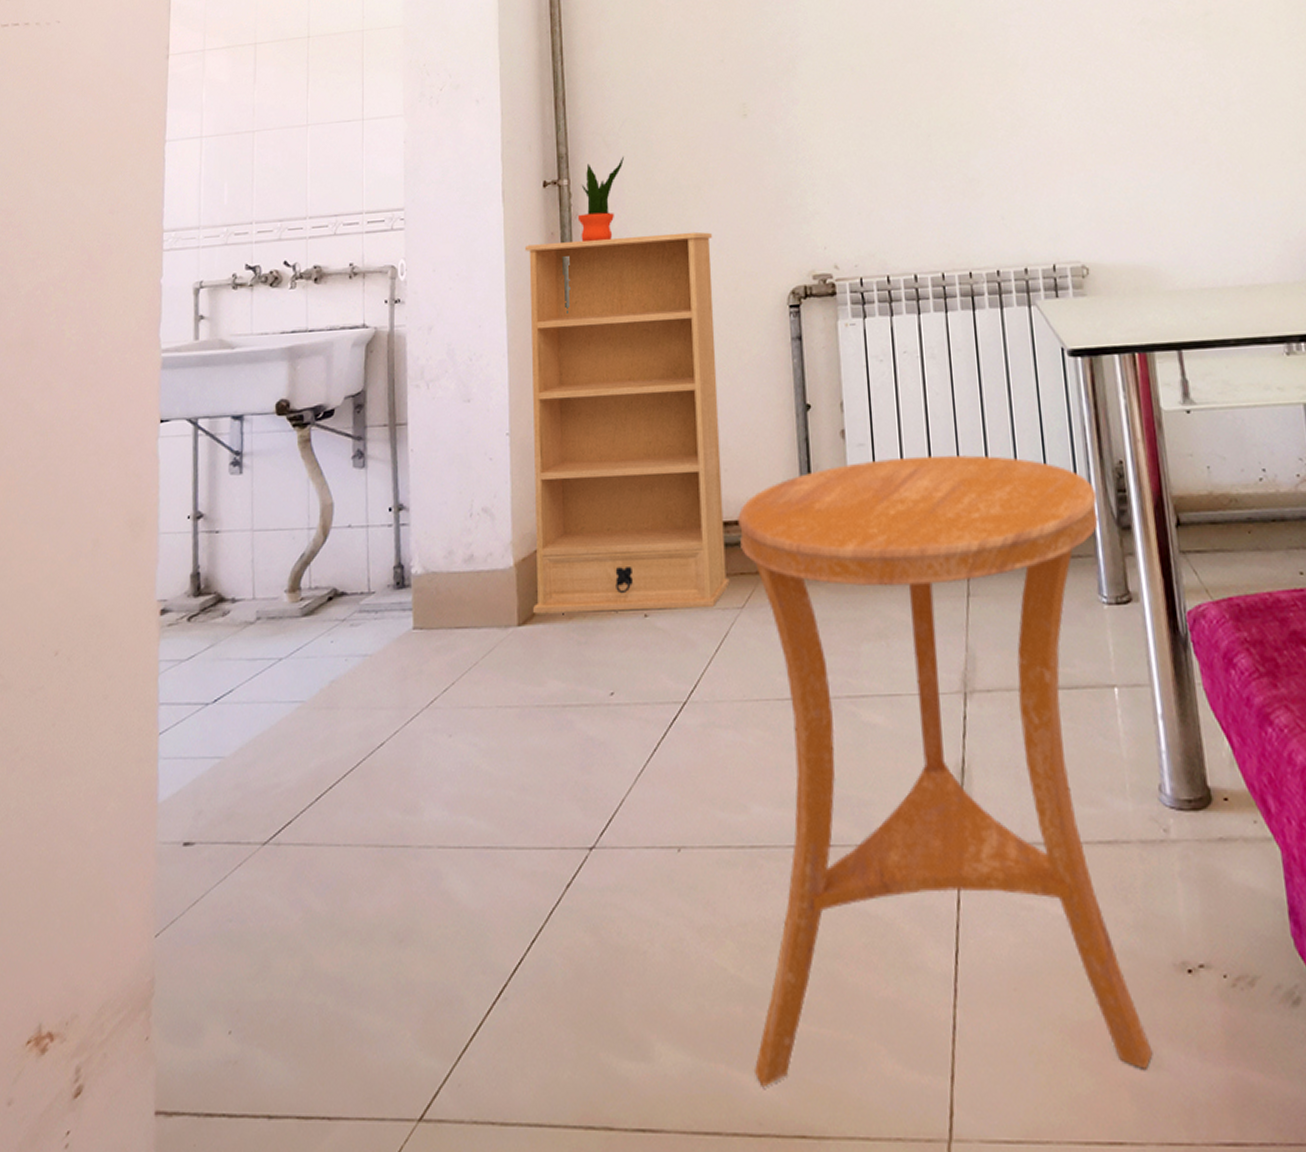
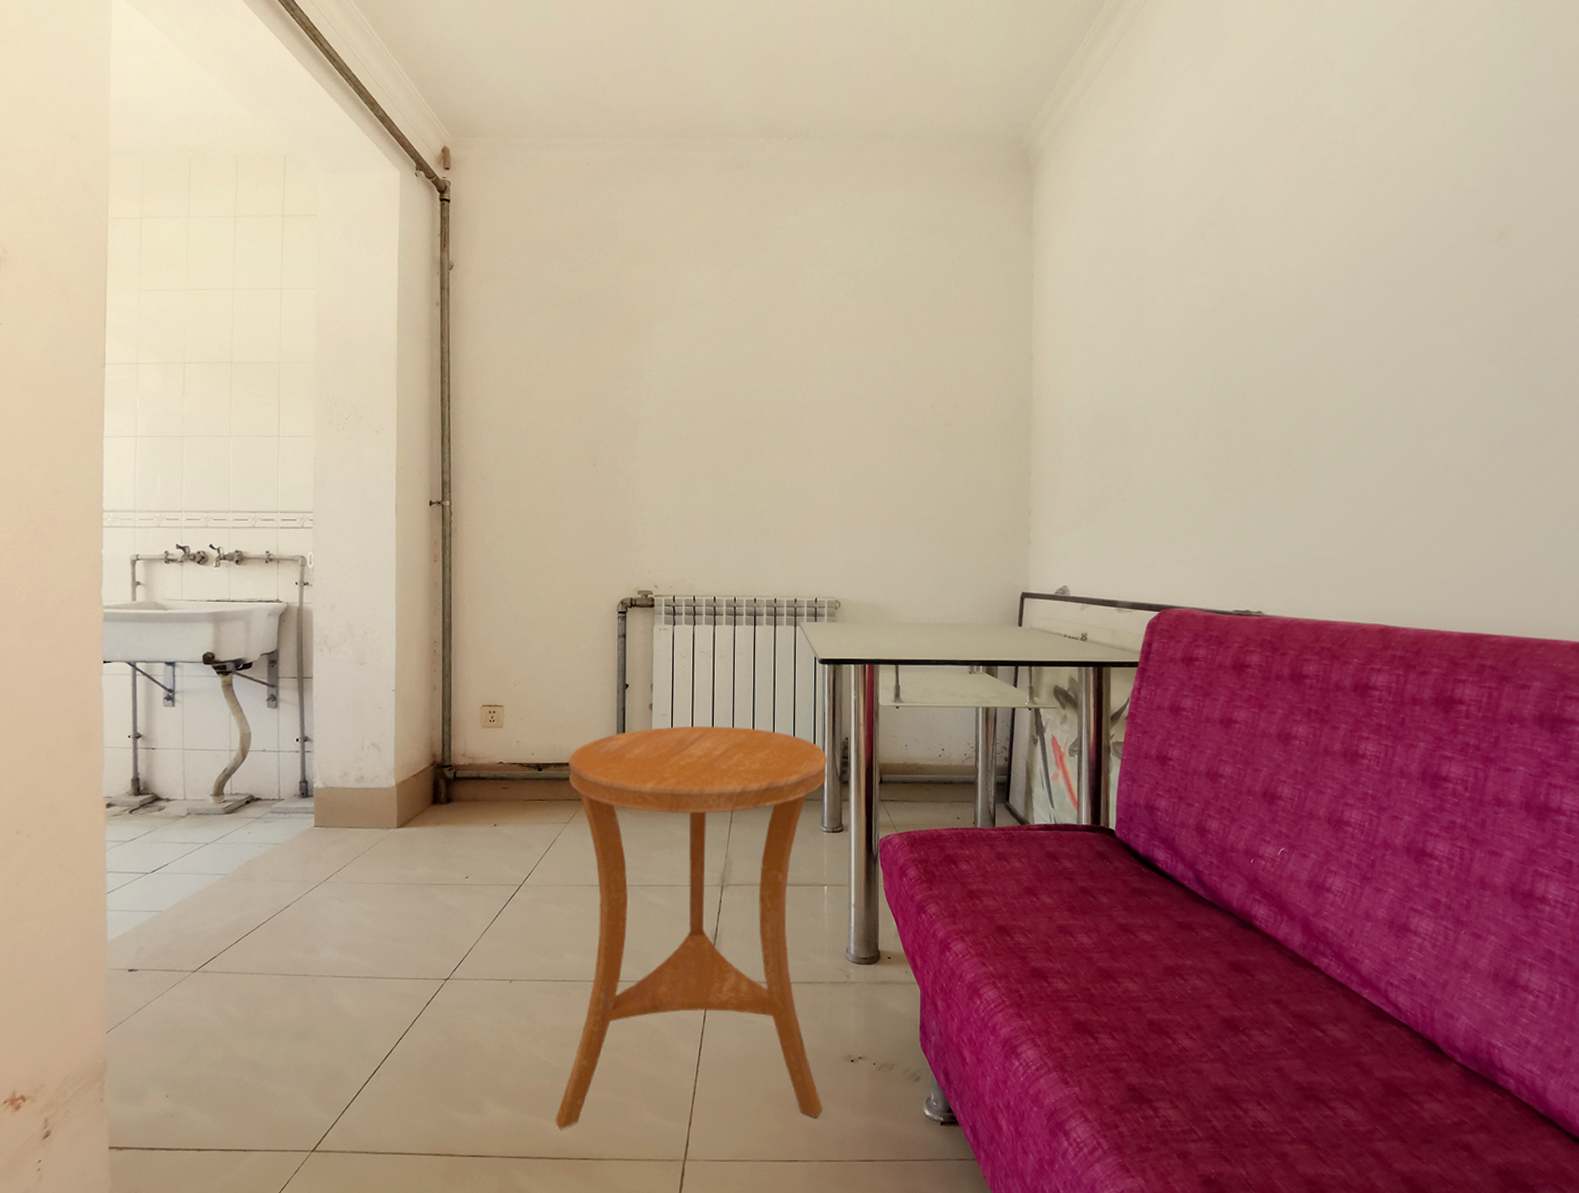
shelf: present [524,231,730,614] -> none [409,549,563,822]
potted plant: present [577,156,625,243] -> none [456,487,497,552]

